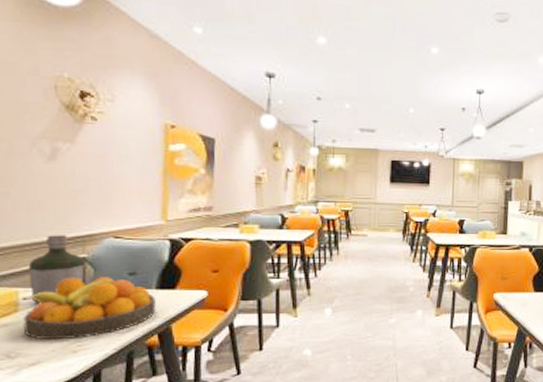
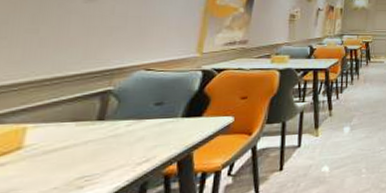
fruit bowl: present [21,277,156,340] -> none [24,108,180,177]
bottle: present [28,235,85,303] -> none [41,69,109,138]

